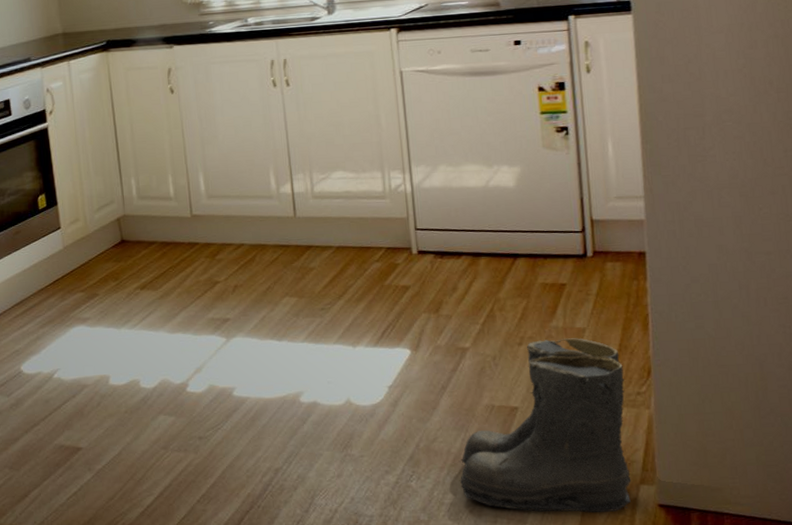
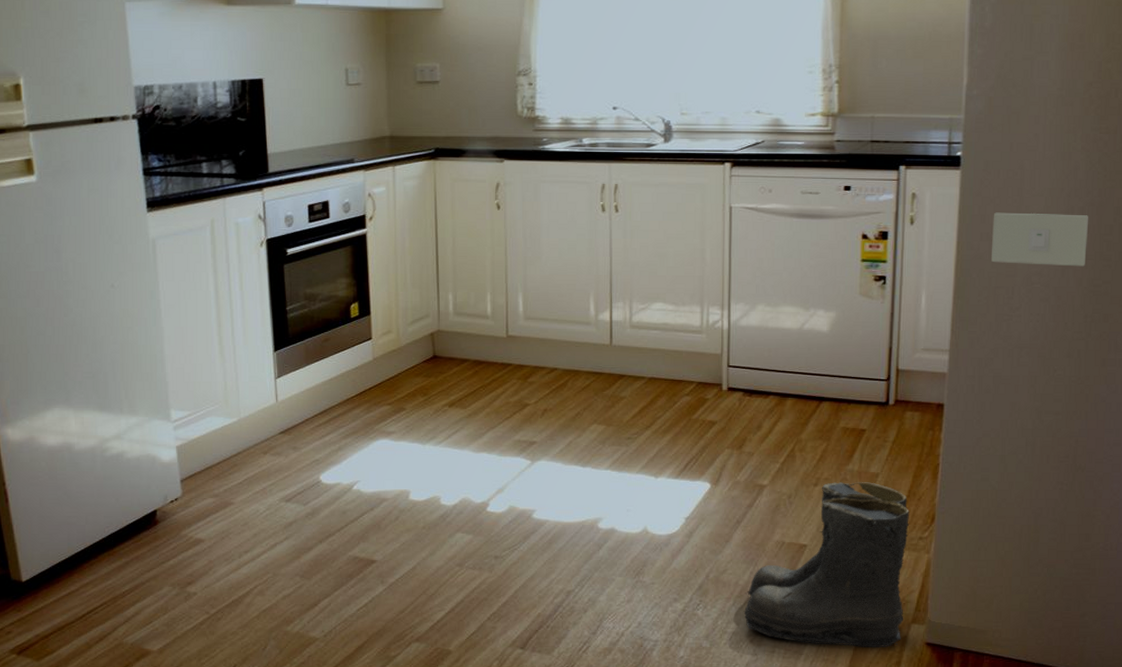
light switch: none [672,48,777,104] -> present [991,212,1089,267]

